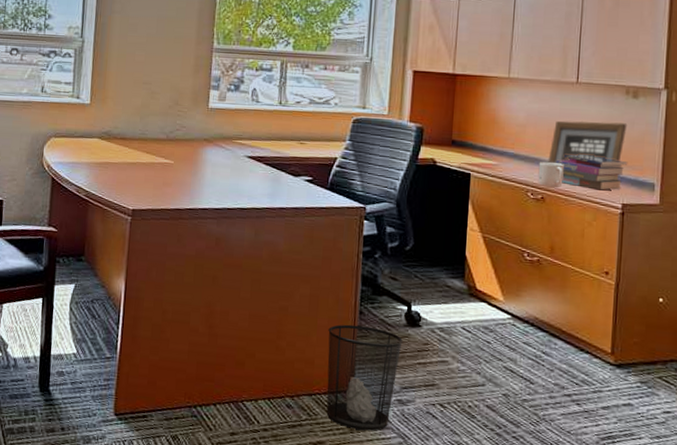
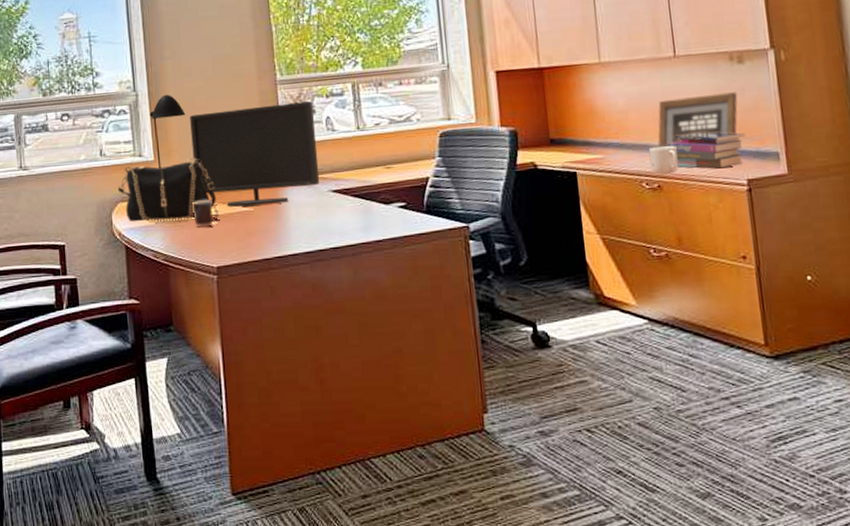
handbag: none [52,105,142,165] -> present [117,158,216,223]
desk lamp: none [92,45,126,112] -> present [149,94,186,168]
mug: none [117,146,141,172] -> present [191,200,219,227]
monitor: none [125,68,242,161] -> present [190,101,320,207]
waste bin: present [326,324,403,431] -> none [450,355,534,471]

